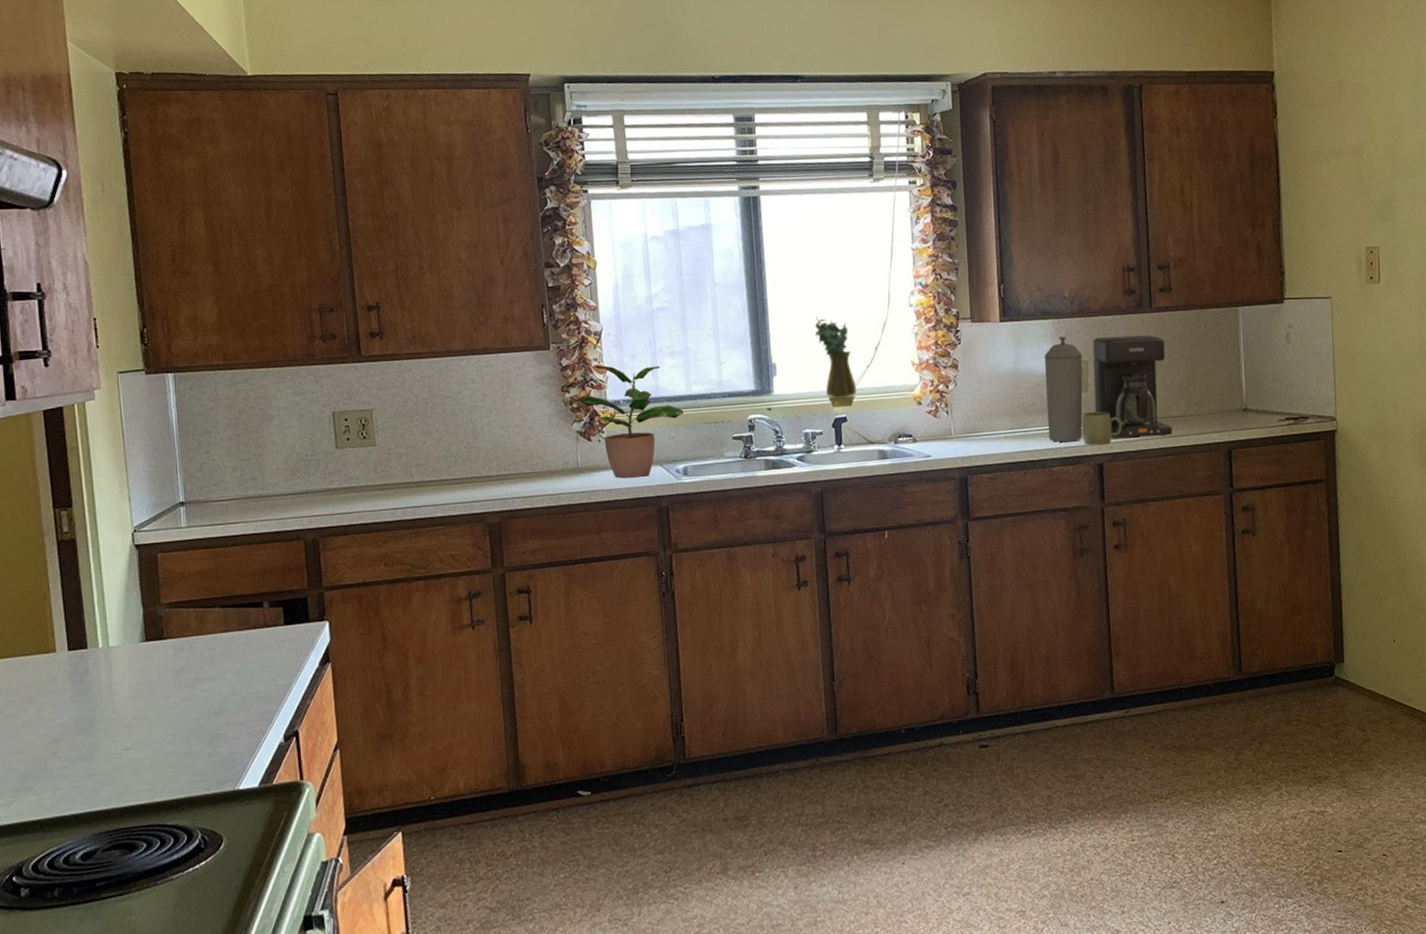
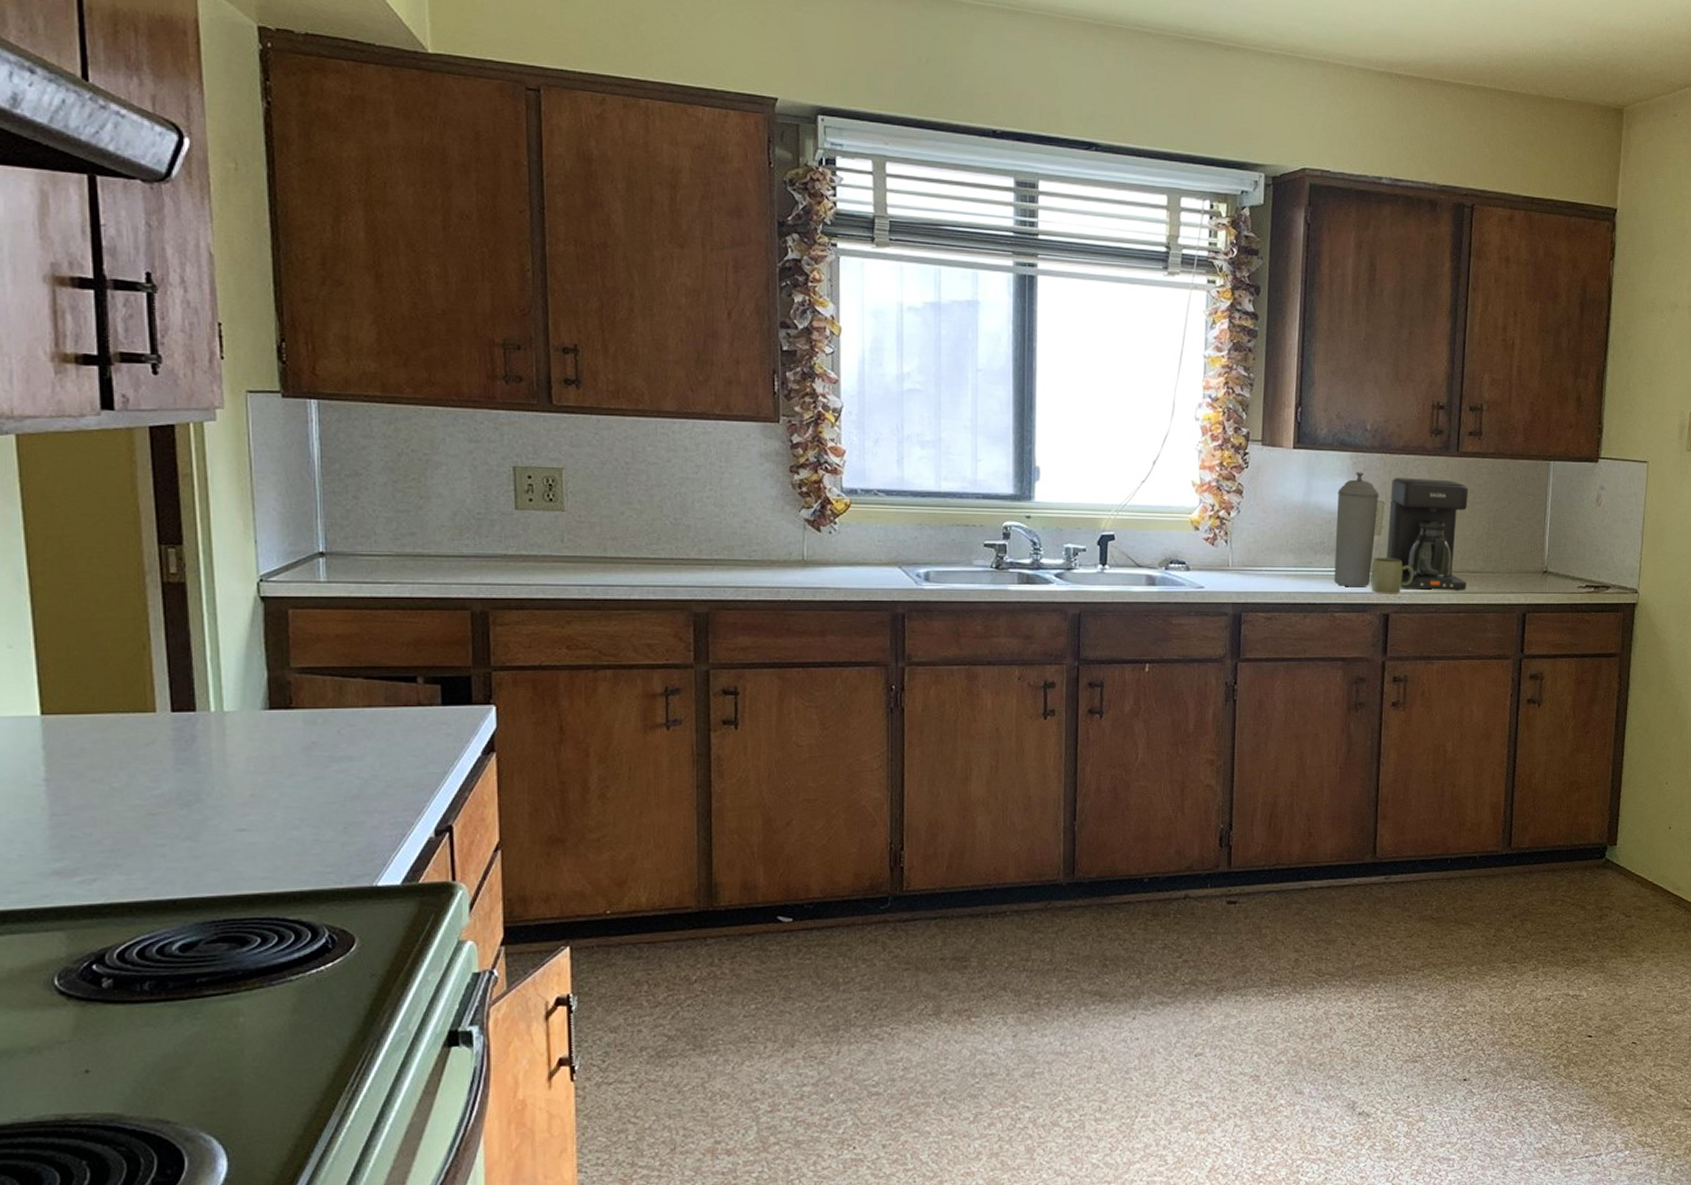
potted plant: present [577,365,684,479] -> none [807,446,930,579]
vase: present [815,317,857,408] -> none [1087,420,1129,525]

